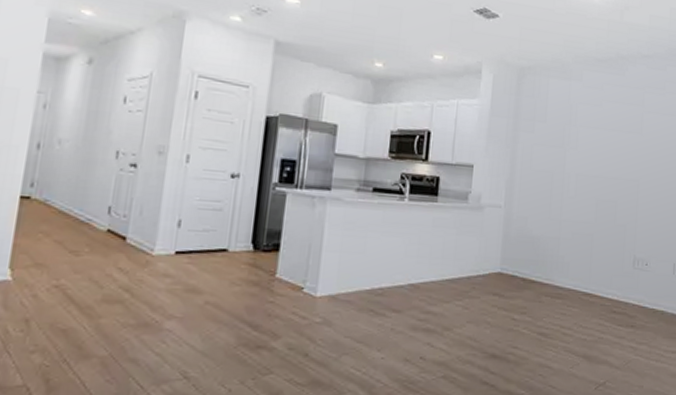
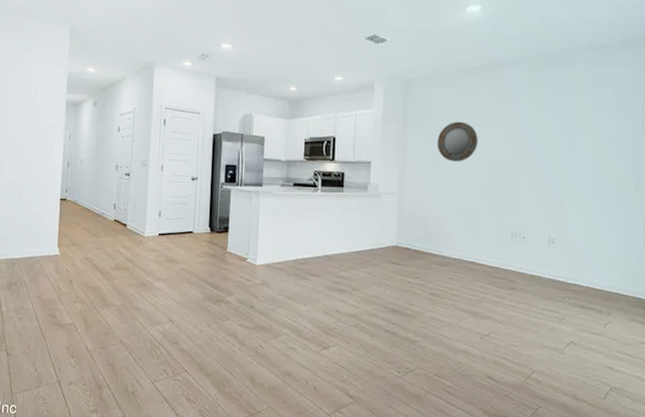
home mirror: none [553,121,600,171] -> present [437,121,478,162]

